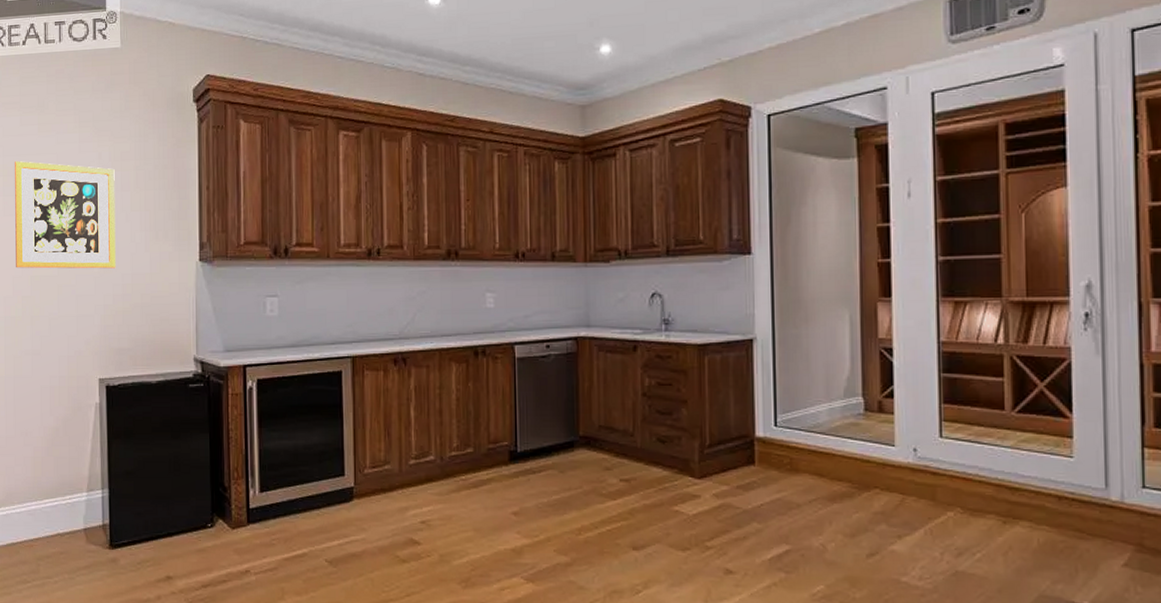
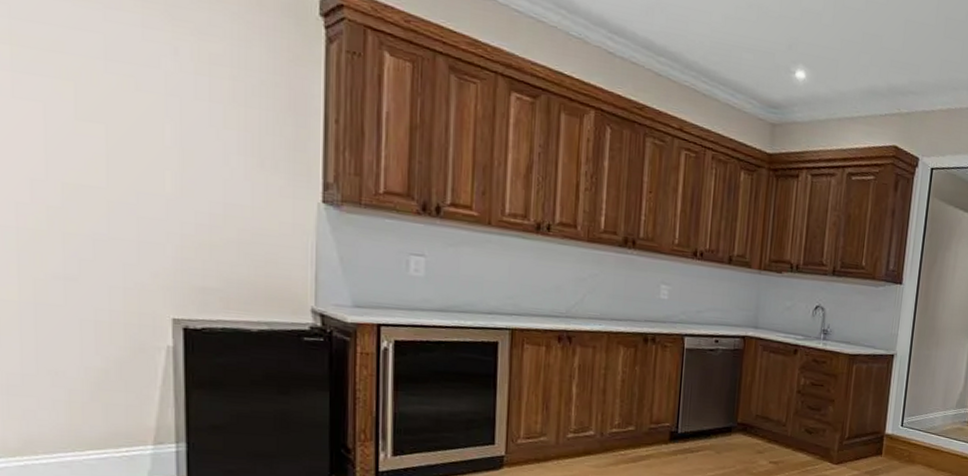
wall art: present [15,161,116,269] -> none [31,29,200,193]

